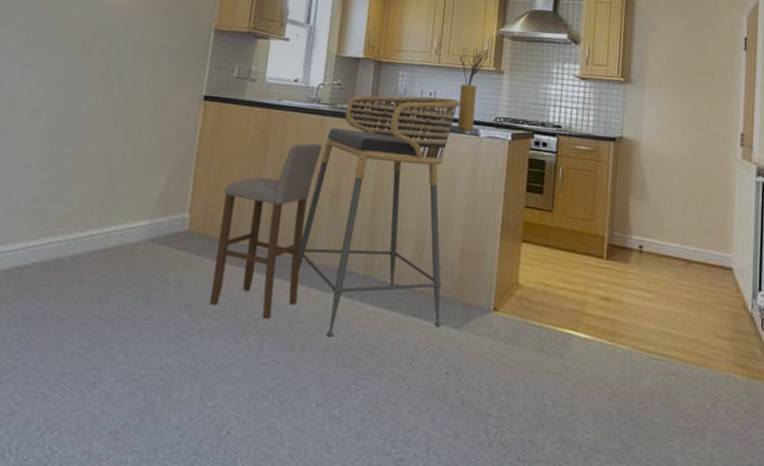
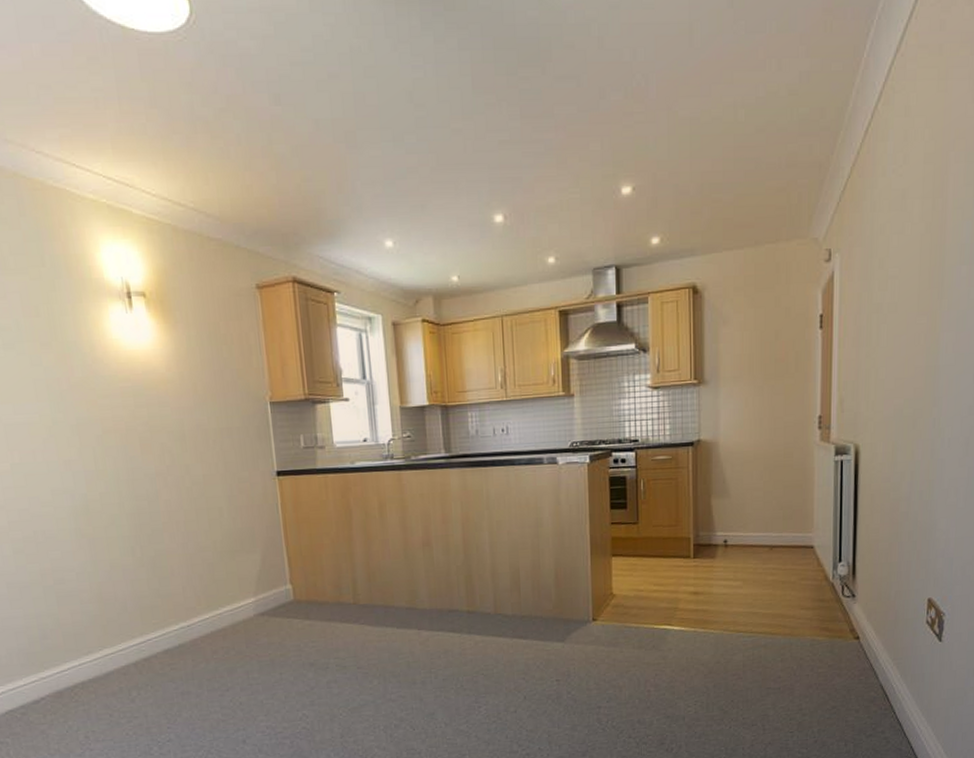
bar stool: present [209,143,322,318] -> none [319,499,410,663]
bar stool: present [298,96,461,337] -> none [402,430,546,669]
vase: present [457,47,489,132] -> none [525,373,556,462]

